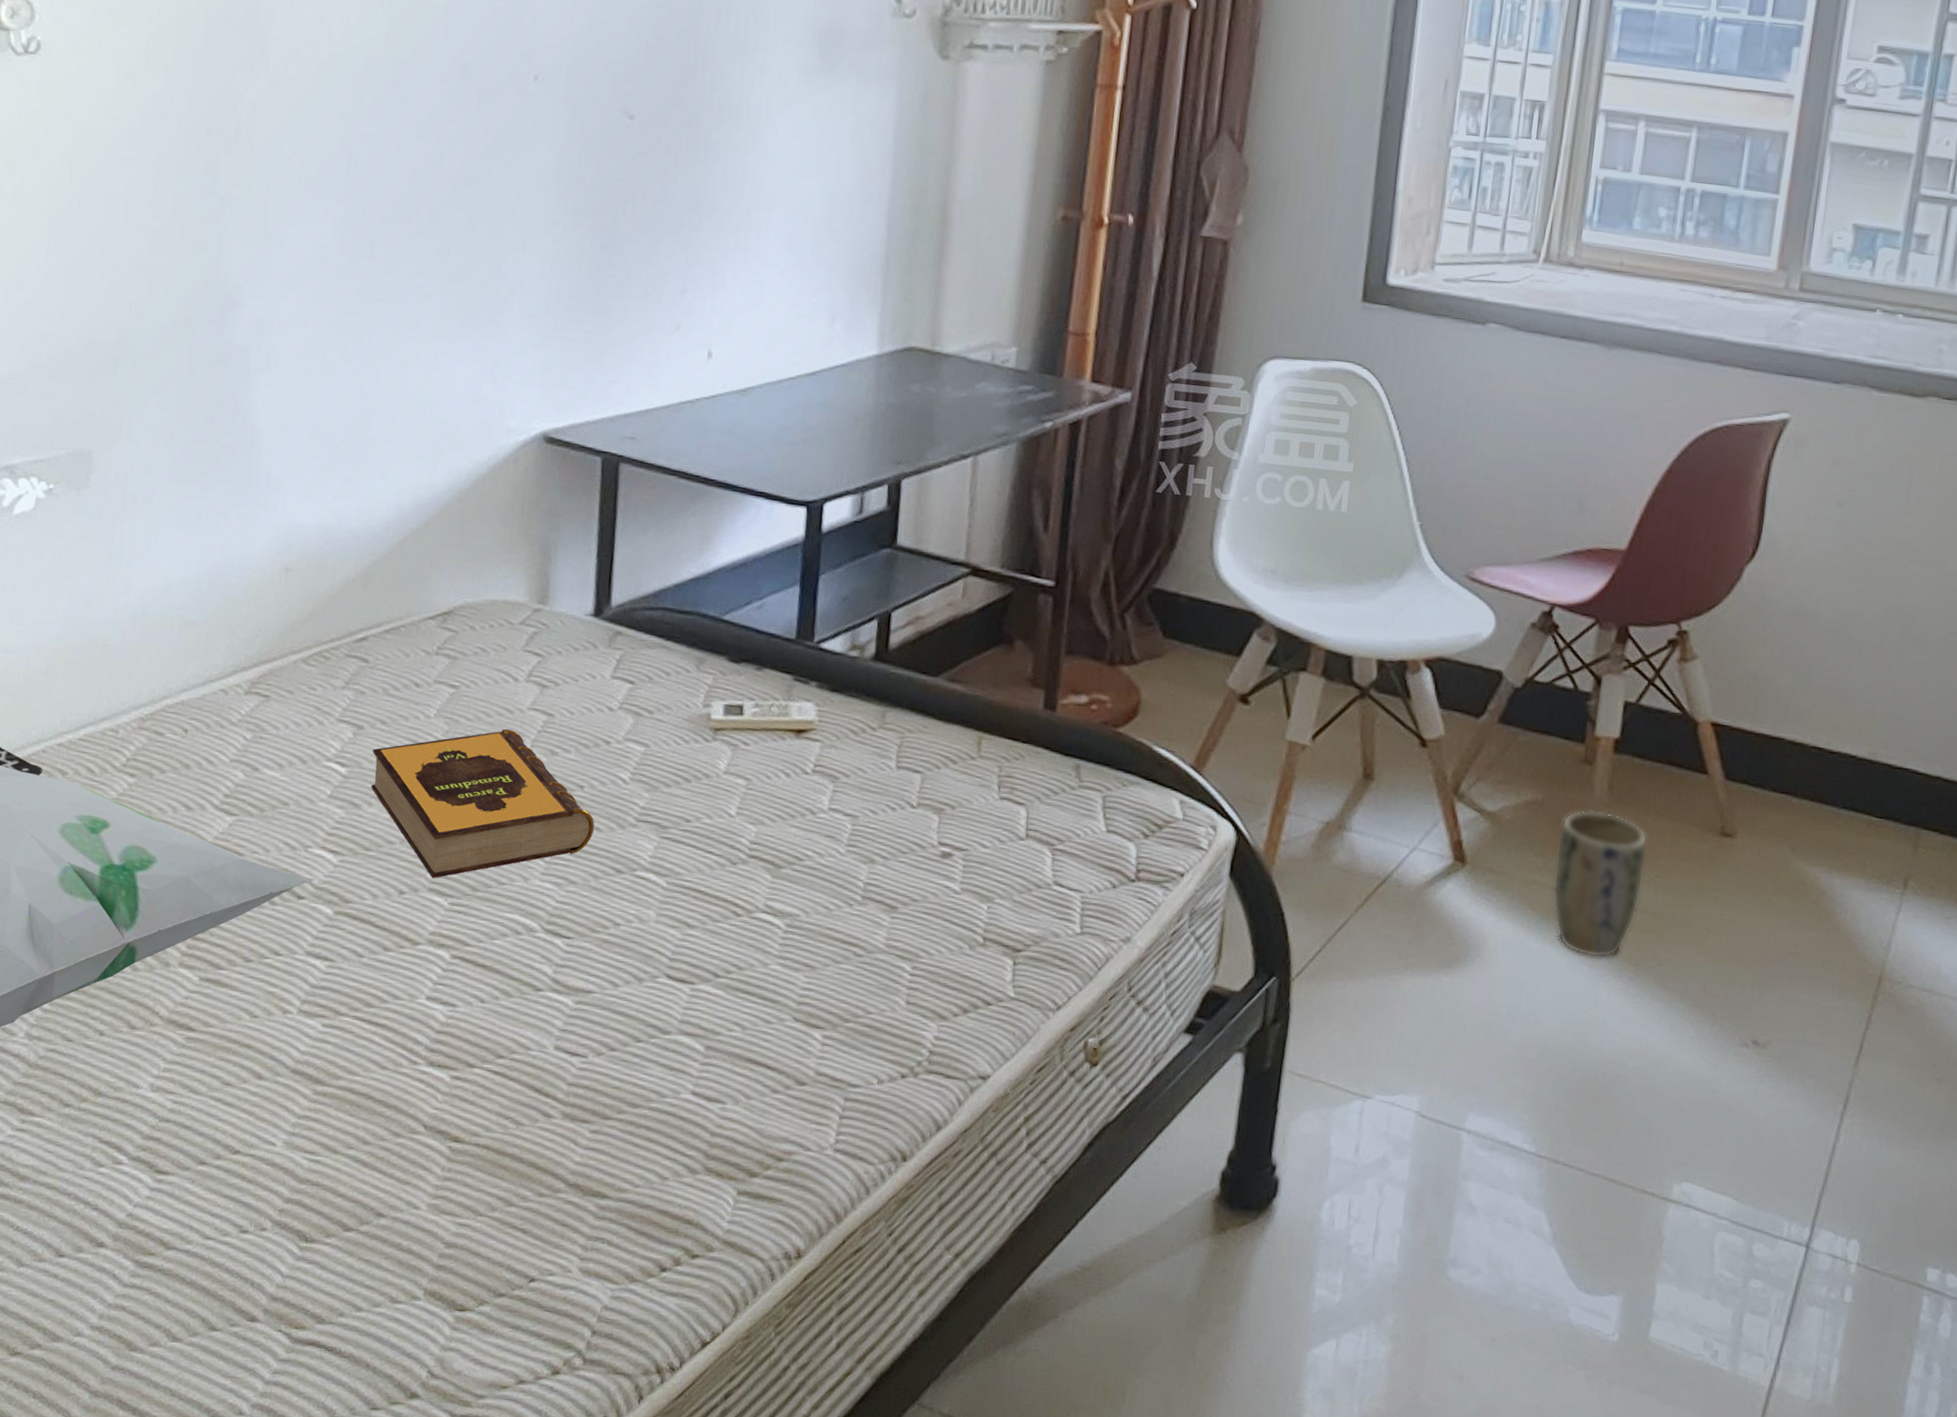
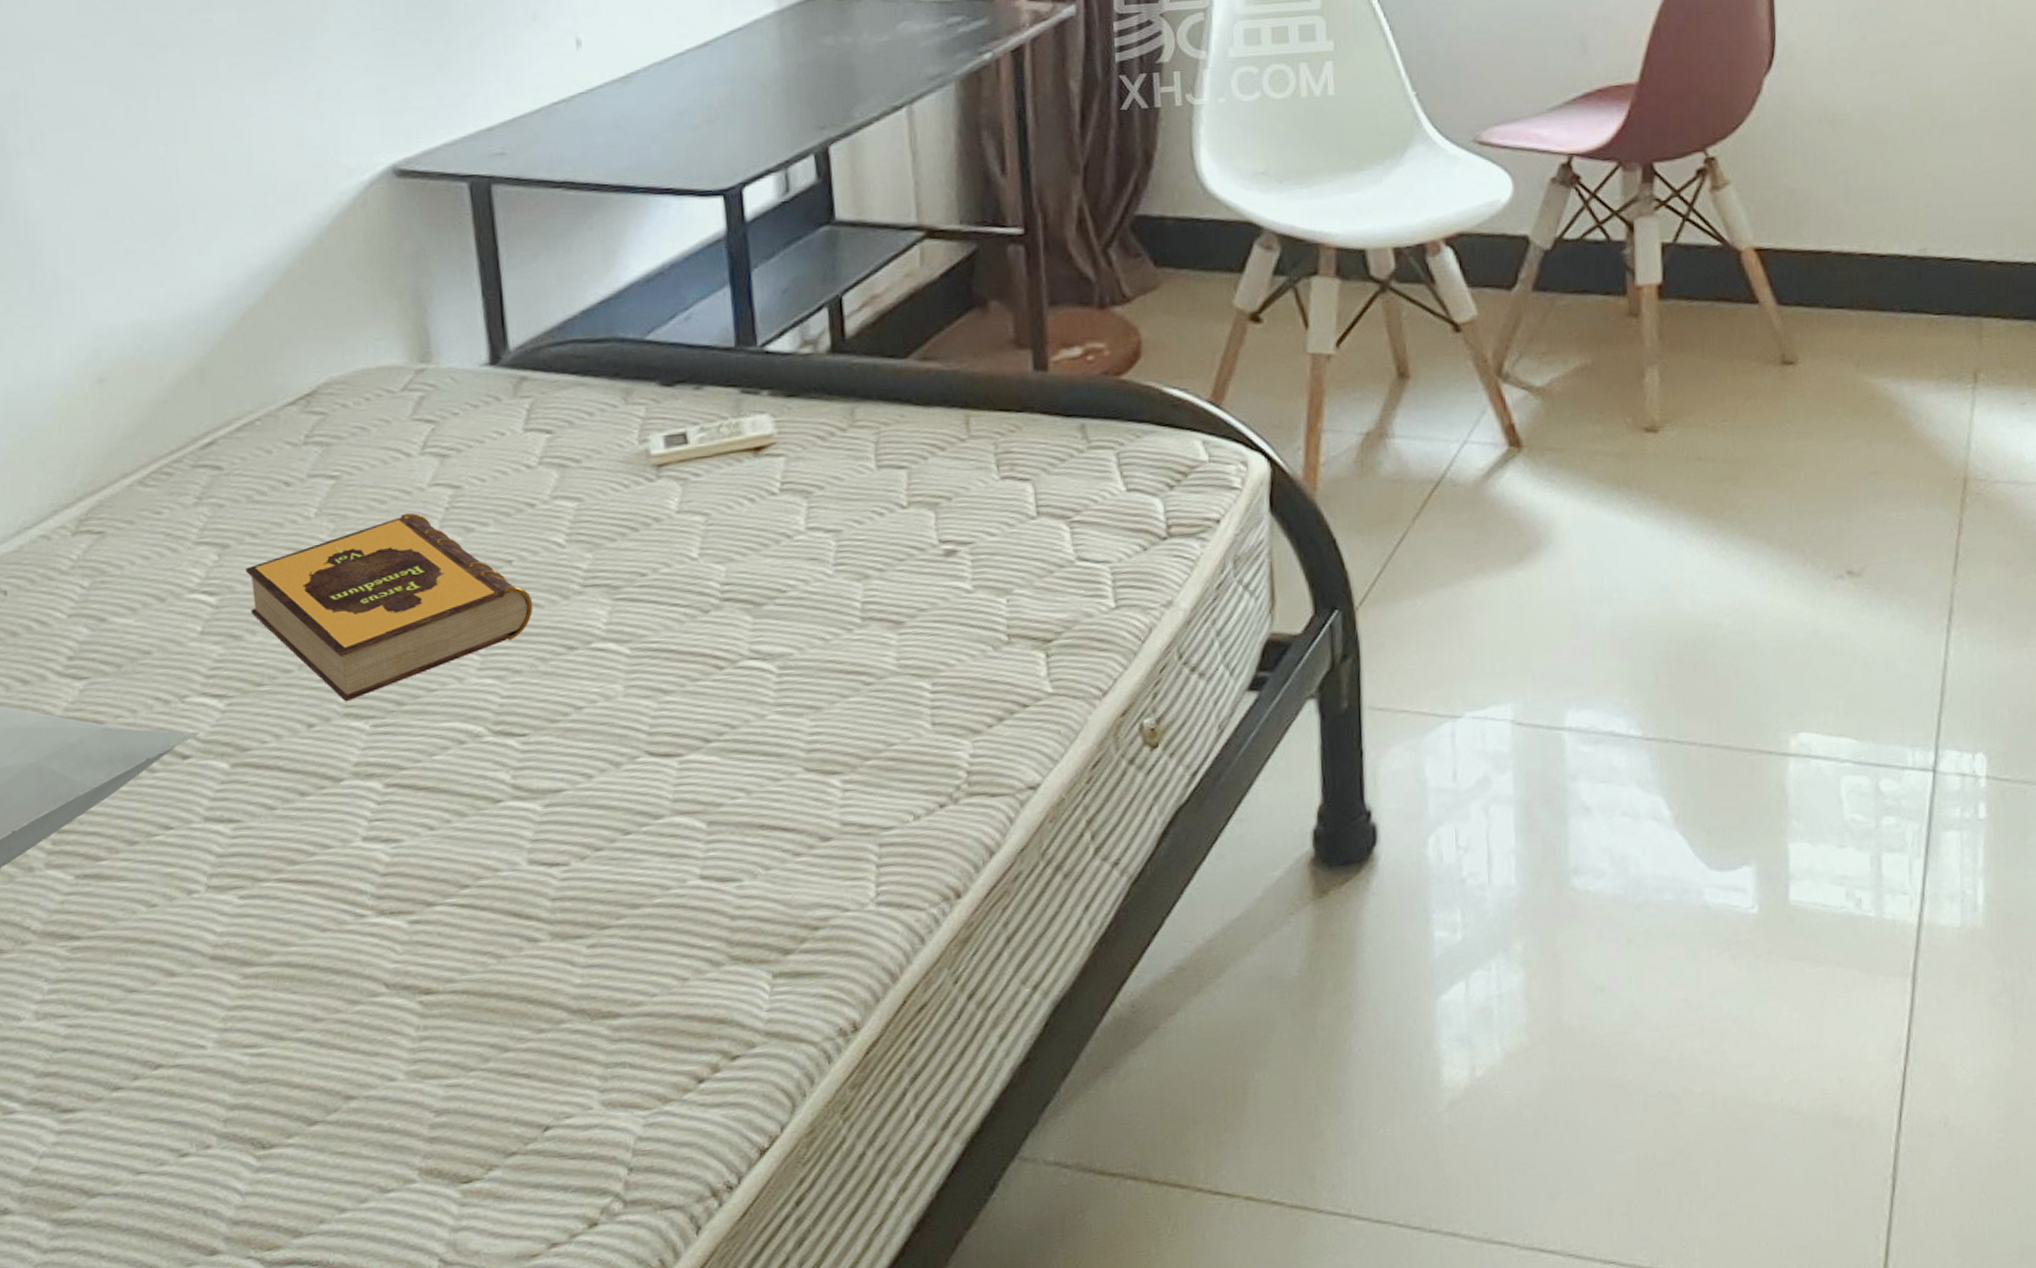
plant pot: present [1553,809,1648,959] -> none [1615,363,1710,520]

